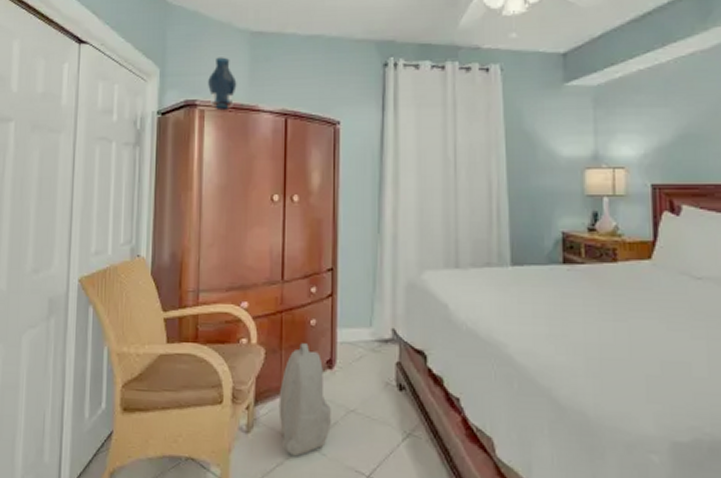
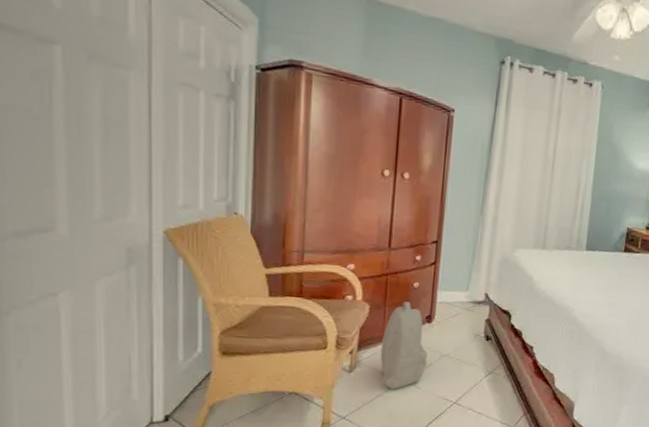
vase: present [207,57,237,111] -> none [315,19,350,79]

